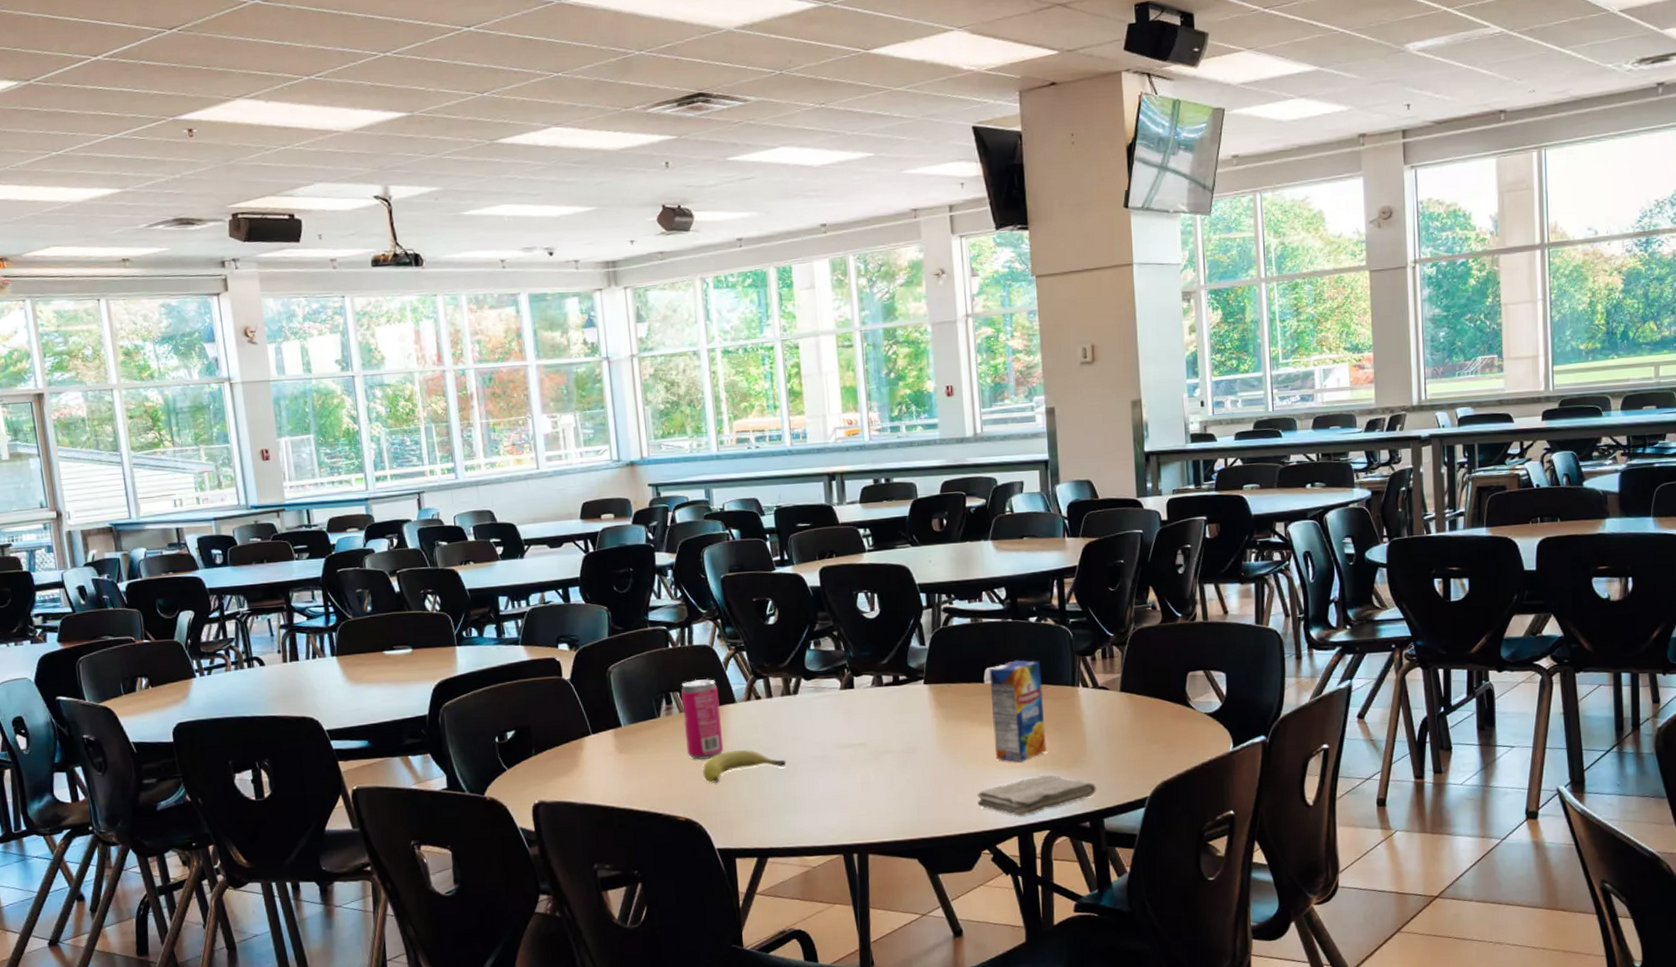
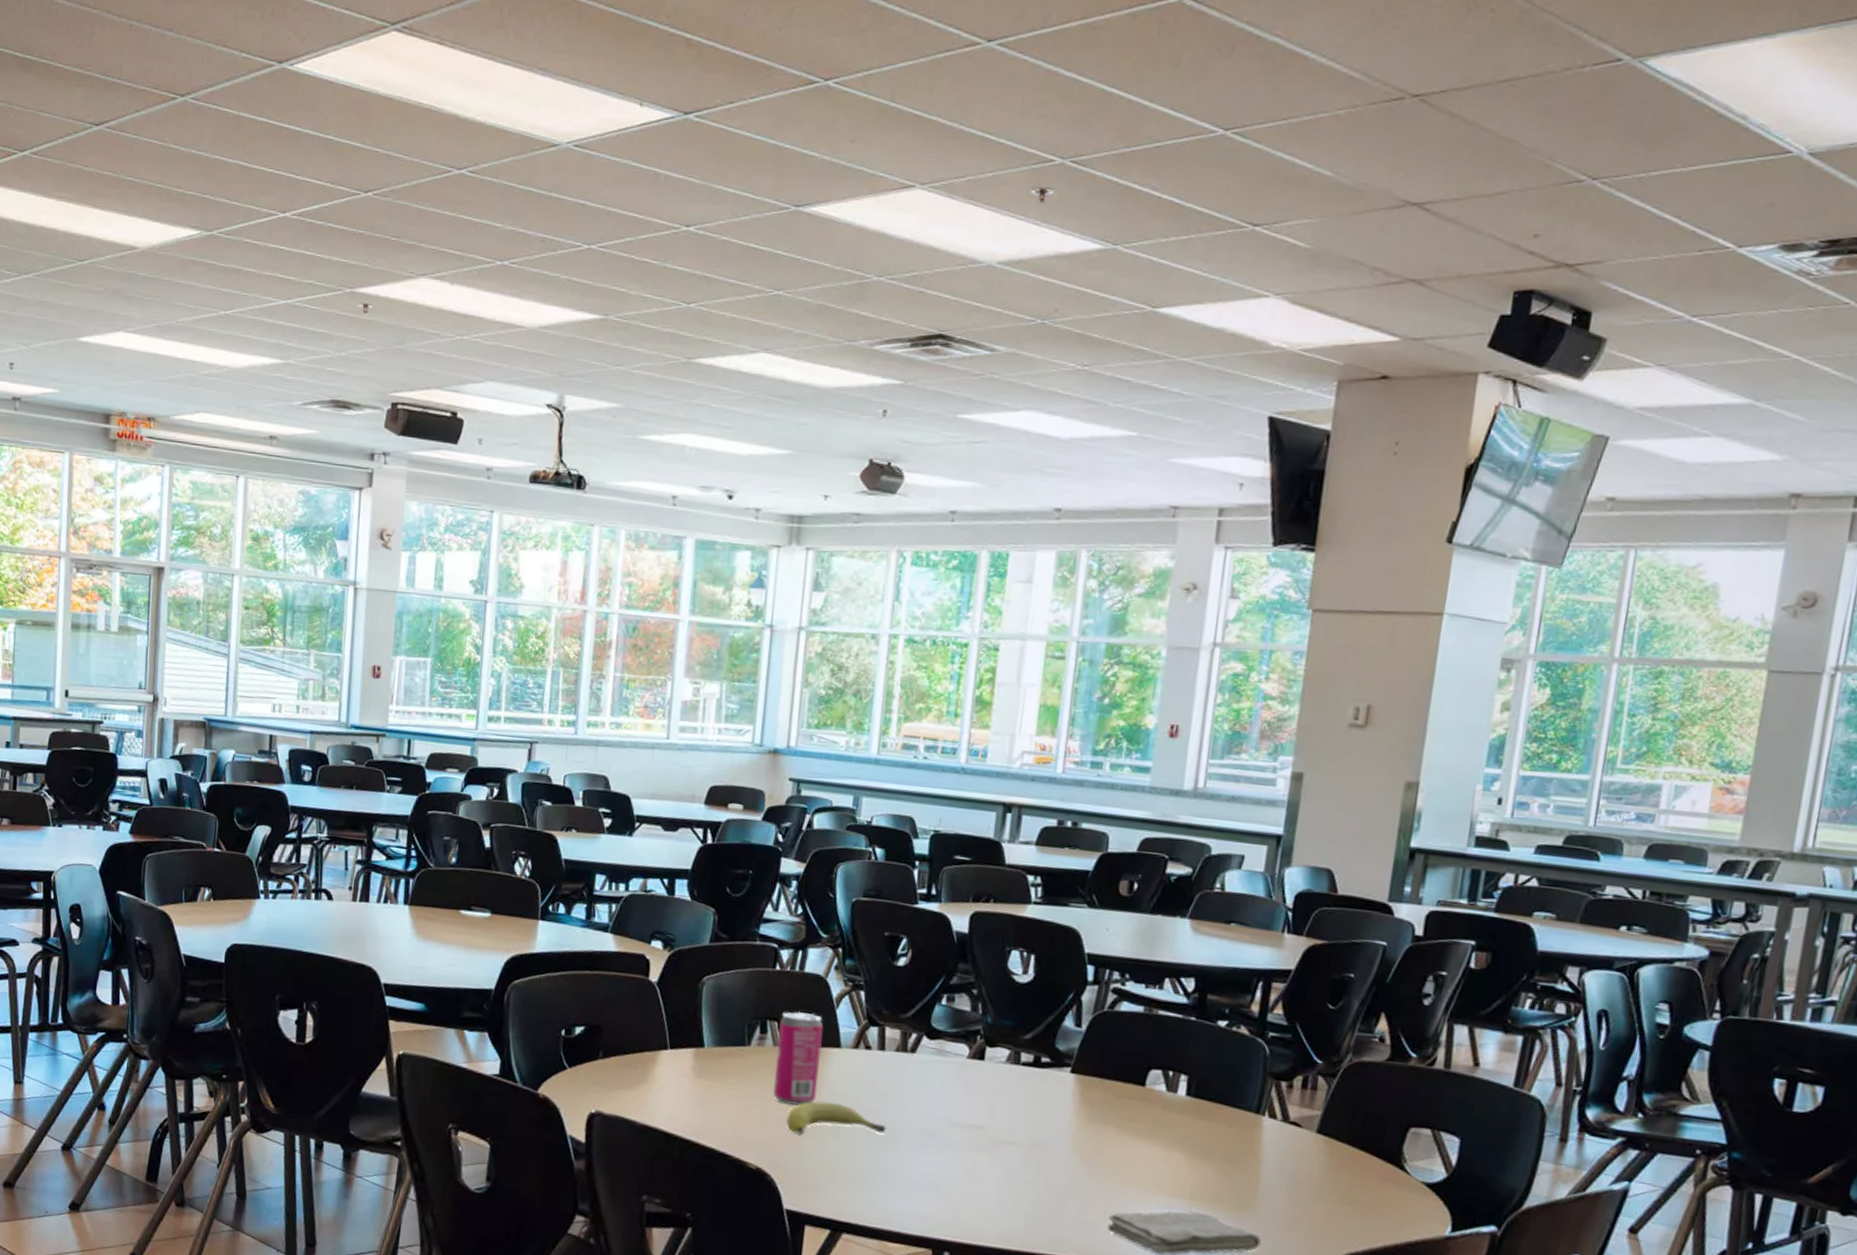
juice box: present [989,659,1047,763] -> none [1142,1067,1222,1191]

